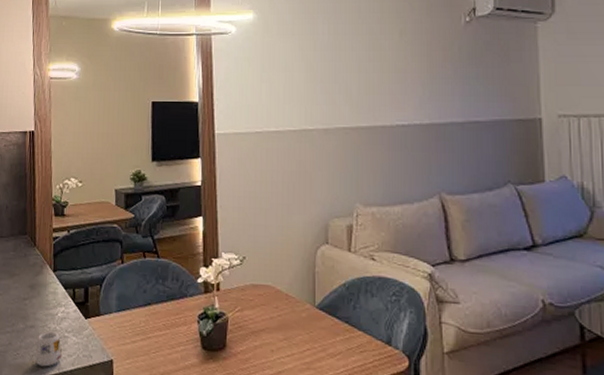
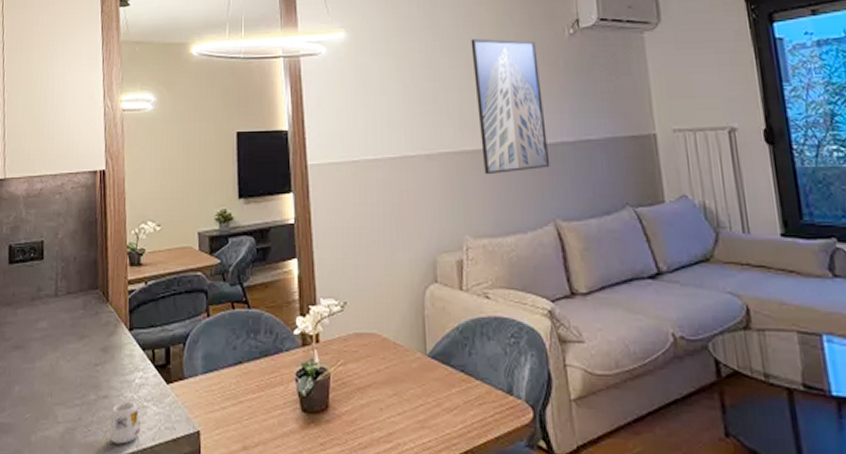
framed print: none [371,23,439,150] -> present [471,38,550,175]

